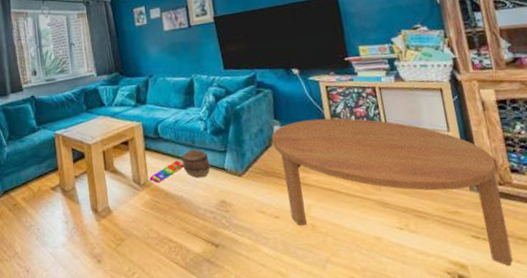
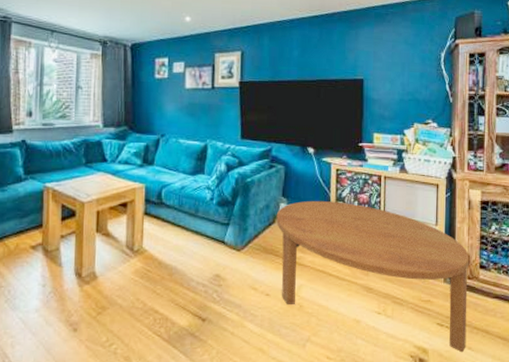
knob puzzle: present [149,160,185,184] -> none [144,229,184,252]
basket: present [181,149,211,178] -> none [182,219,210,249]

